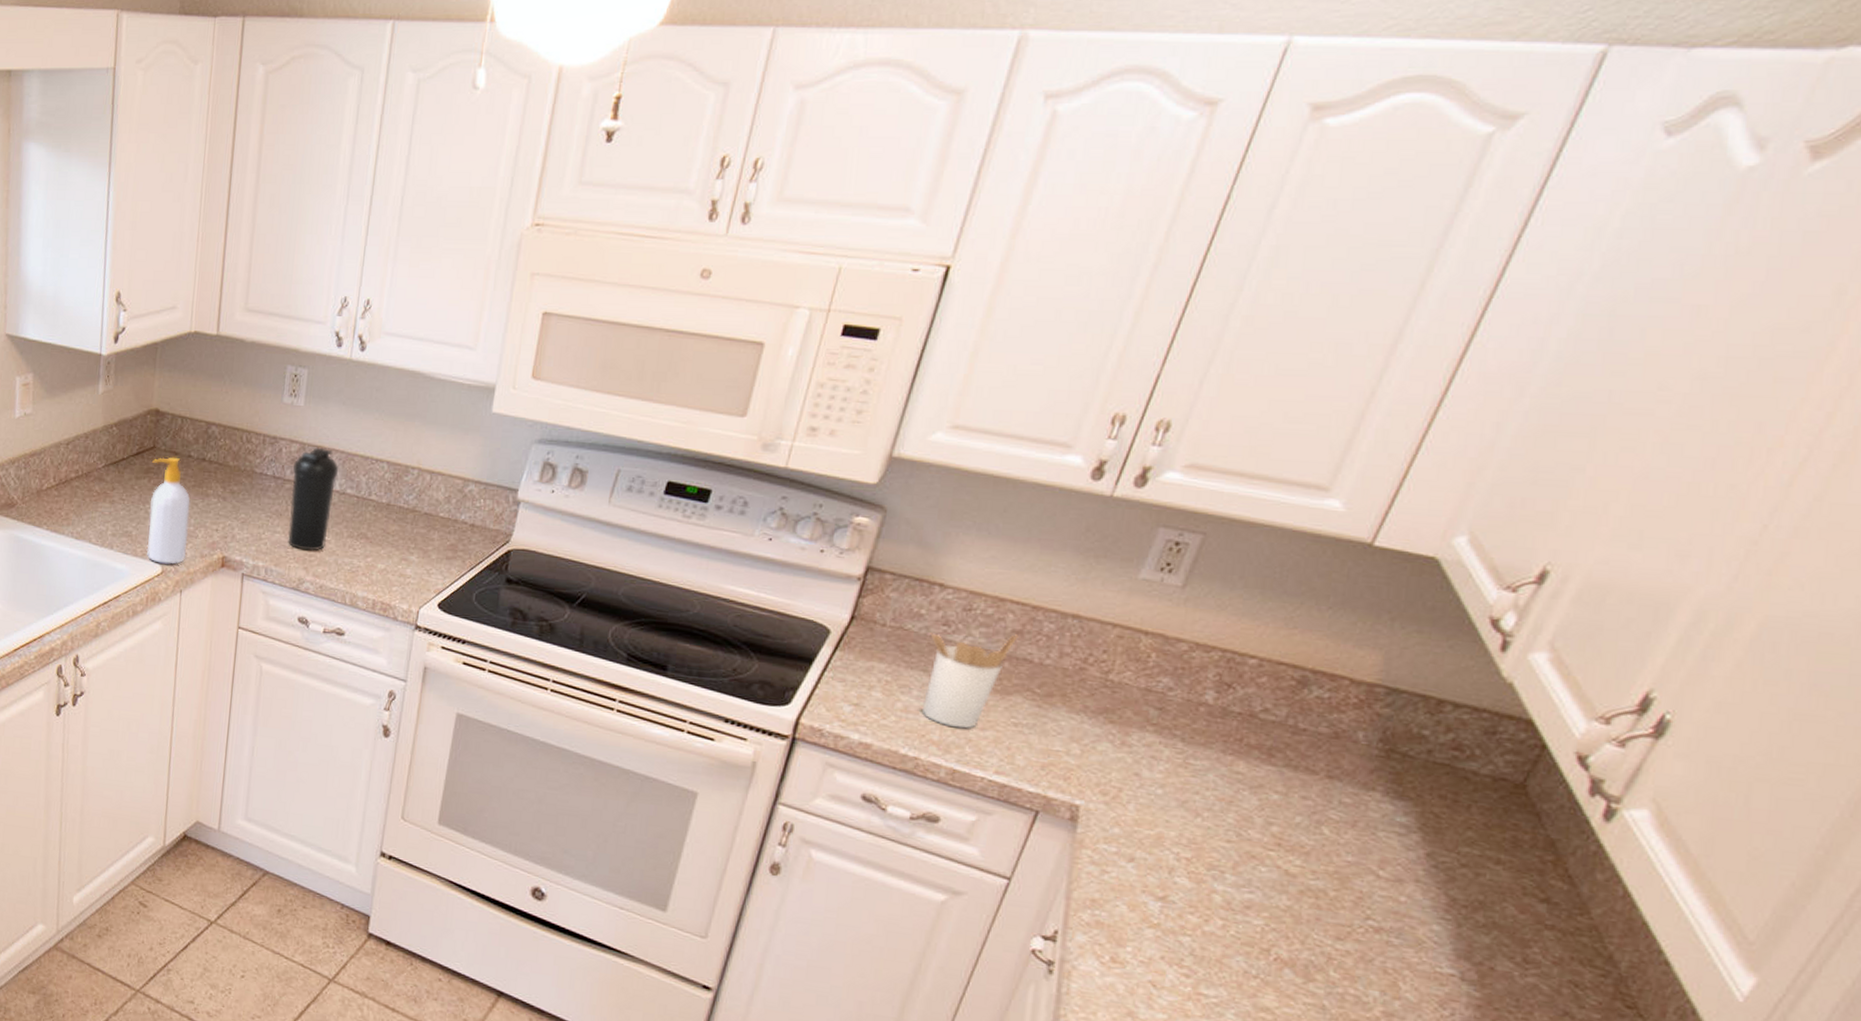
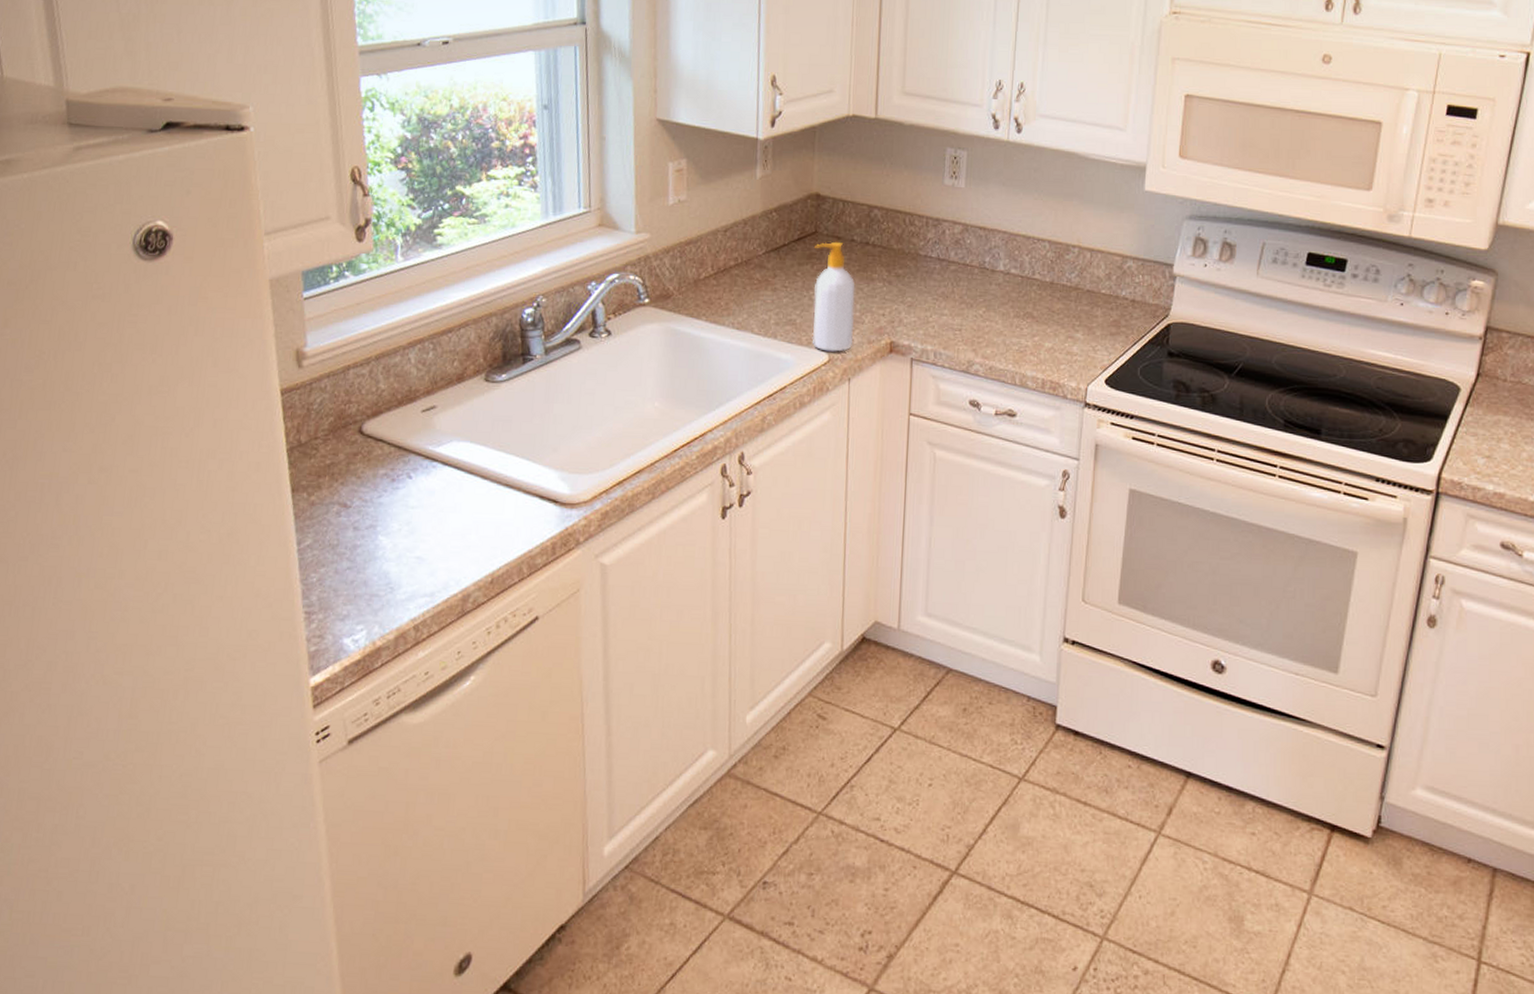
water bottle: present [288,448,339,551] -> none [955,229,1002,333]

